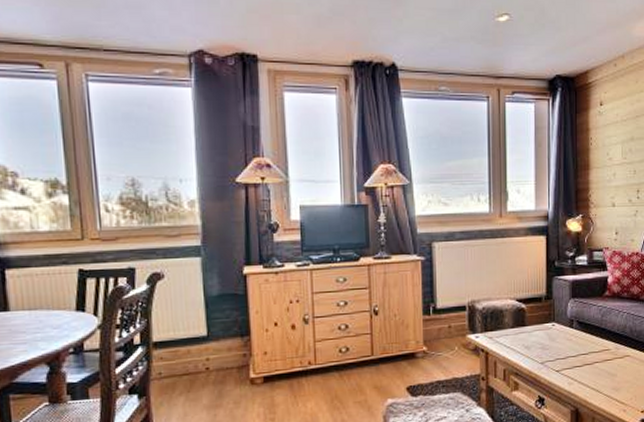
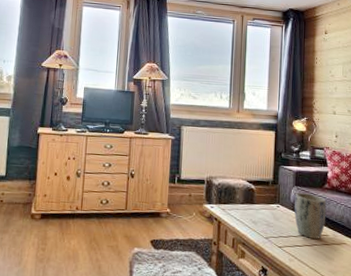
plant pot: none [571,305,606,356] -> present [294,193,326,239]

